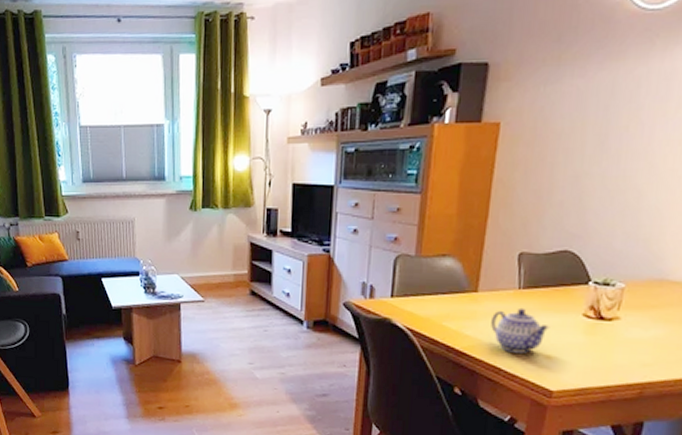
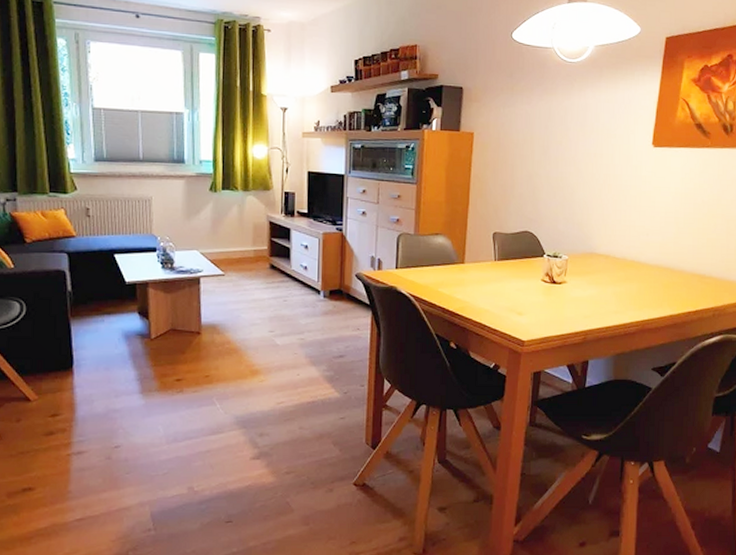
teapot: present [491,307,550,353] -> none [476,275,519,312]

